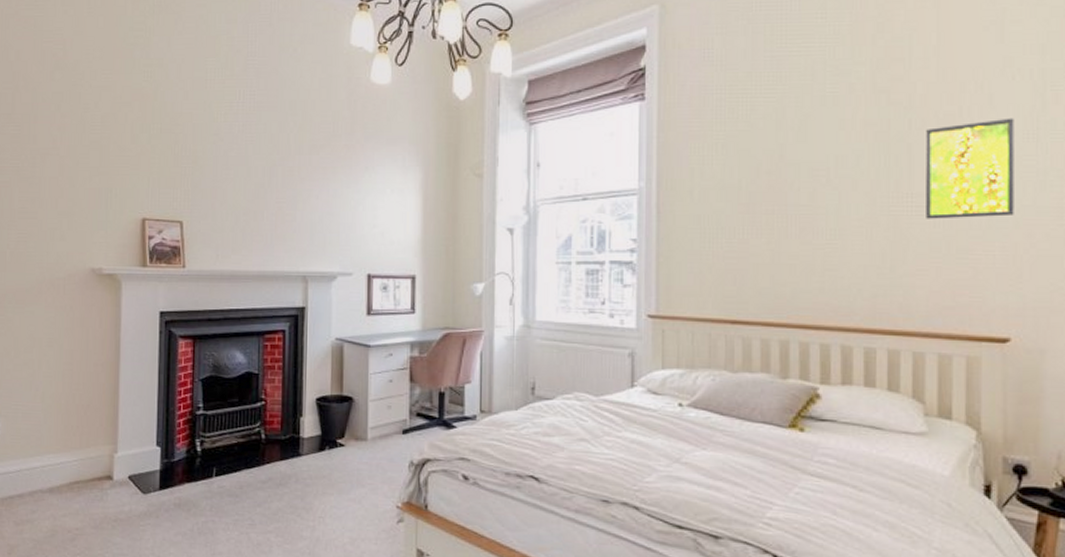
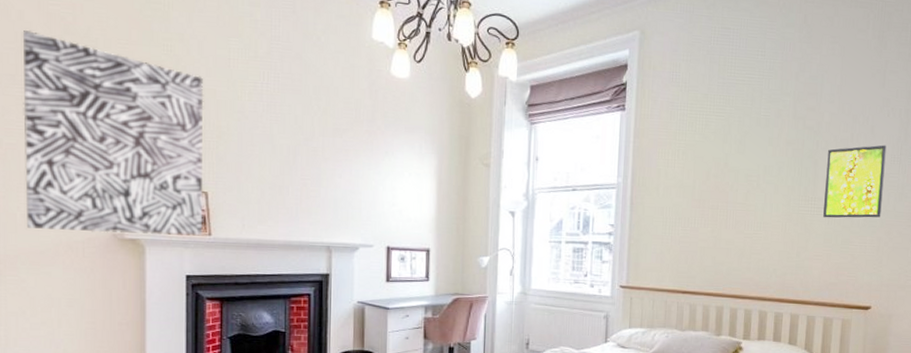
wall art: none [15,70,181,269] -> present [22,30,204,236]

